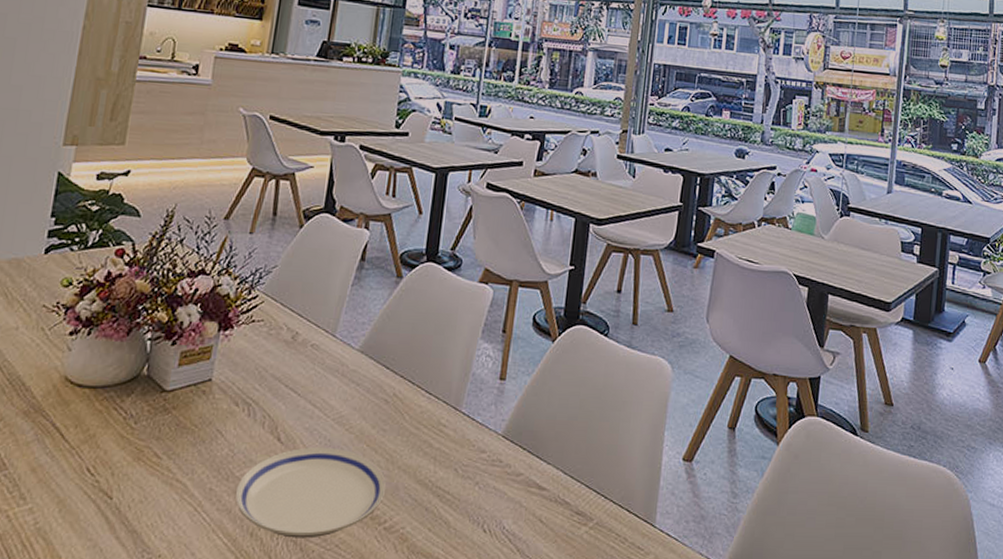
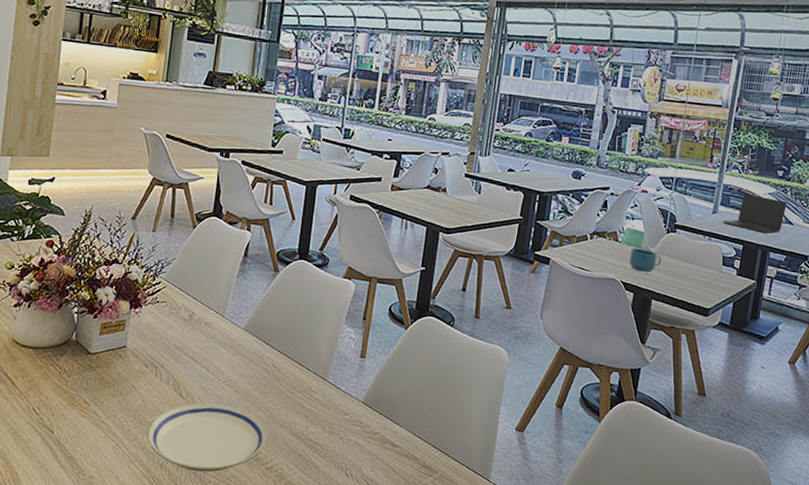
cup: none [801,235,836,263] -> present [629,248,662,272]
laptop: none [899,170,964,215] -> present [723,194,787,234]

